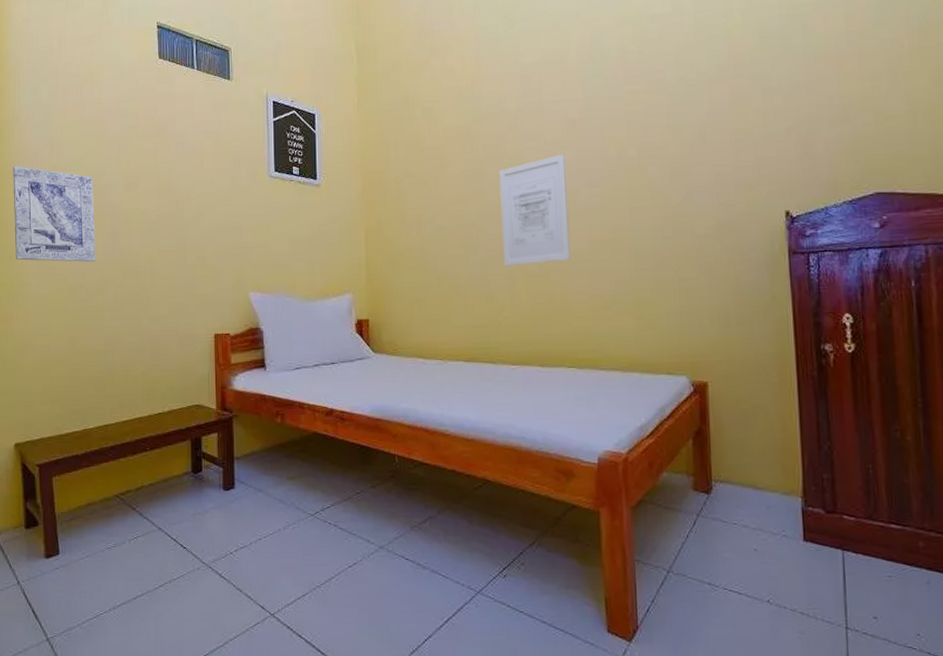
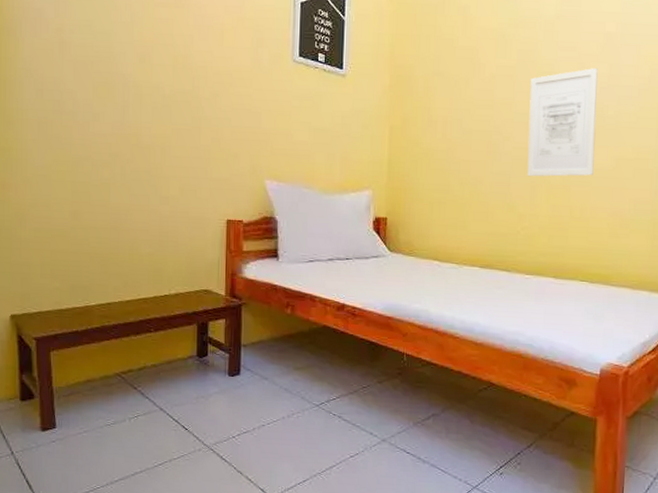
wall art: present [13,165,96,262] -> none [13,21,103,133]

